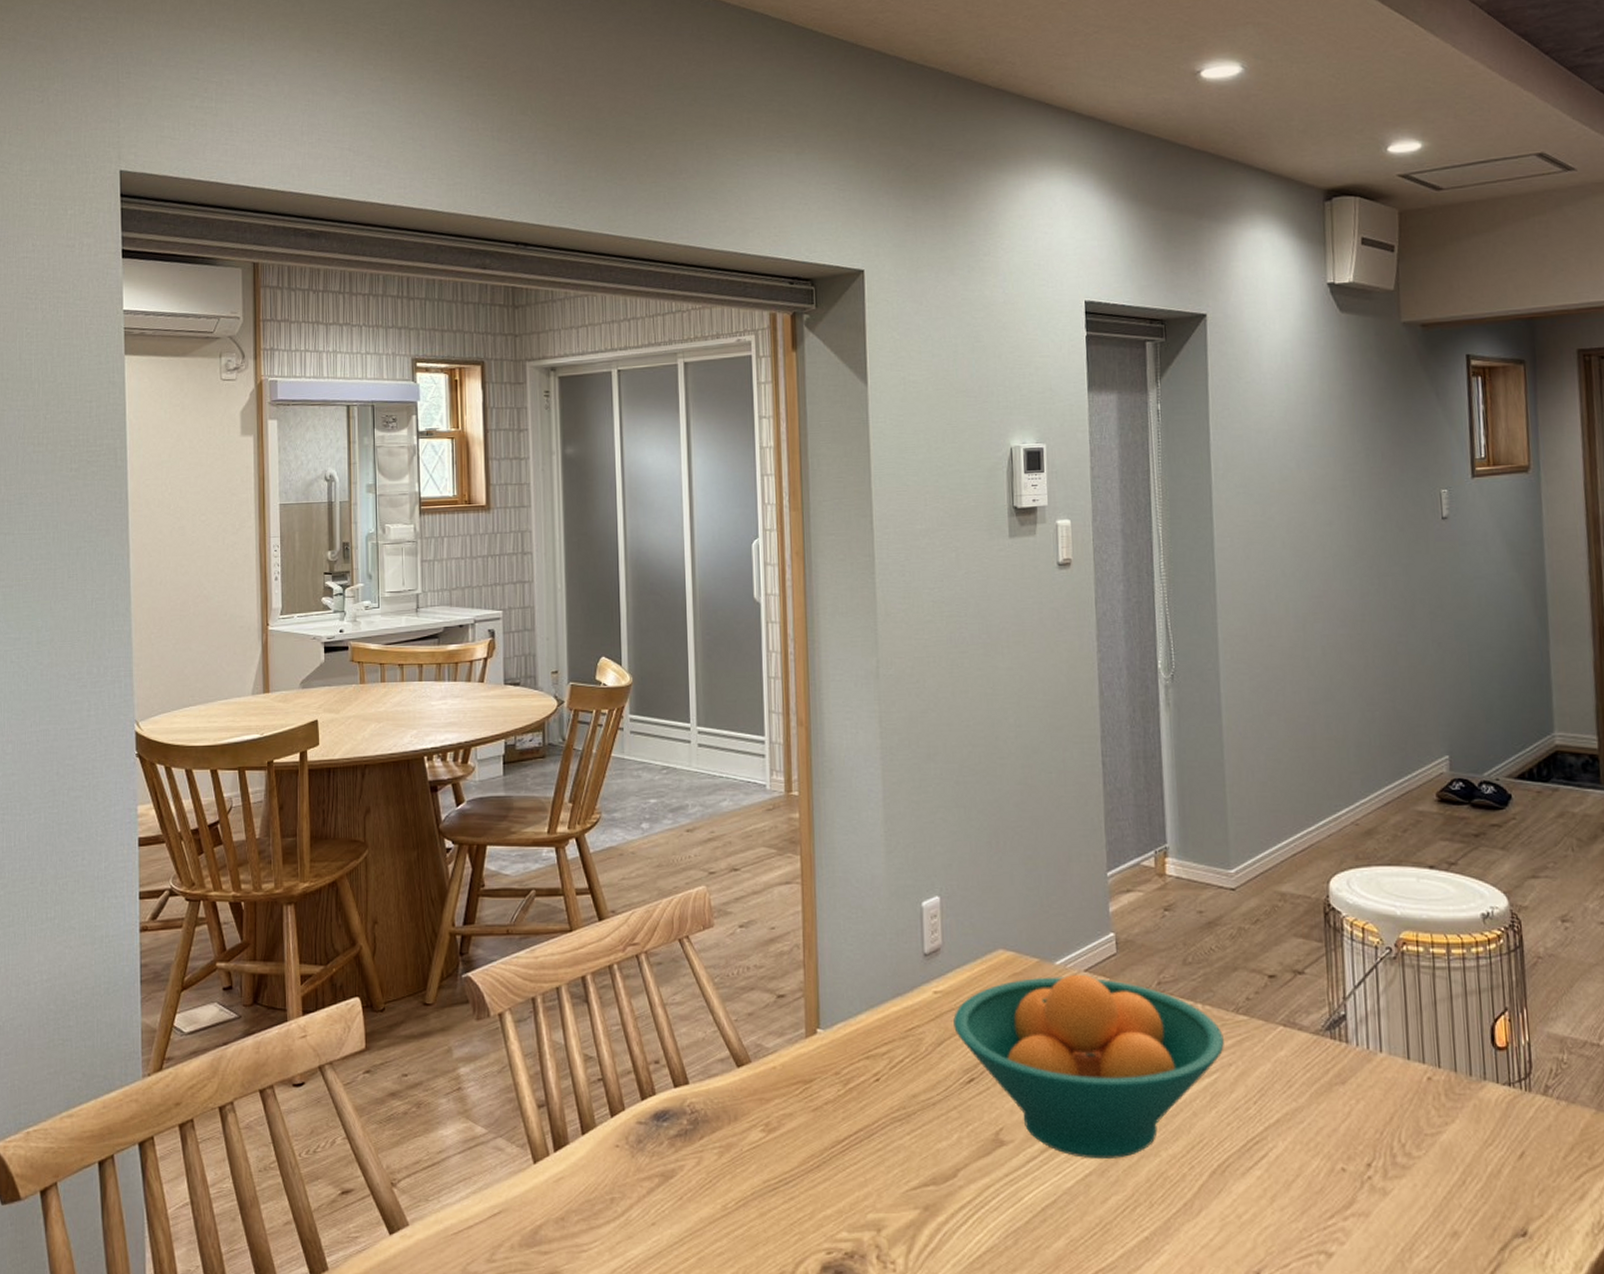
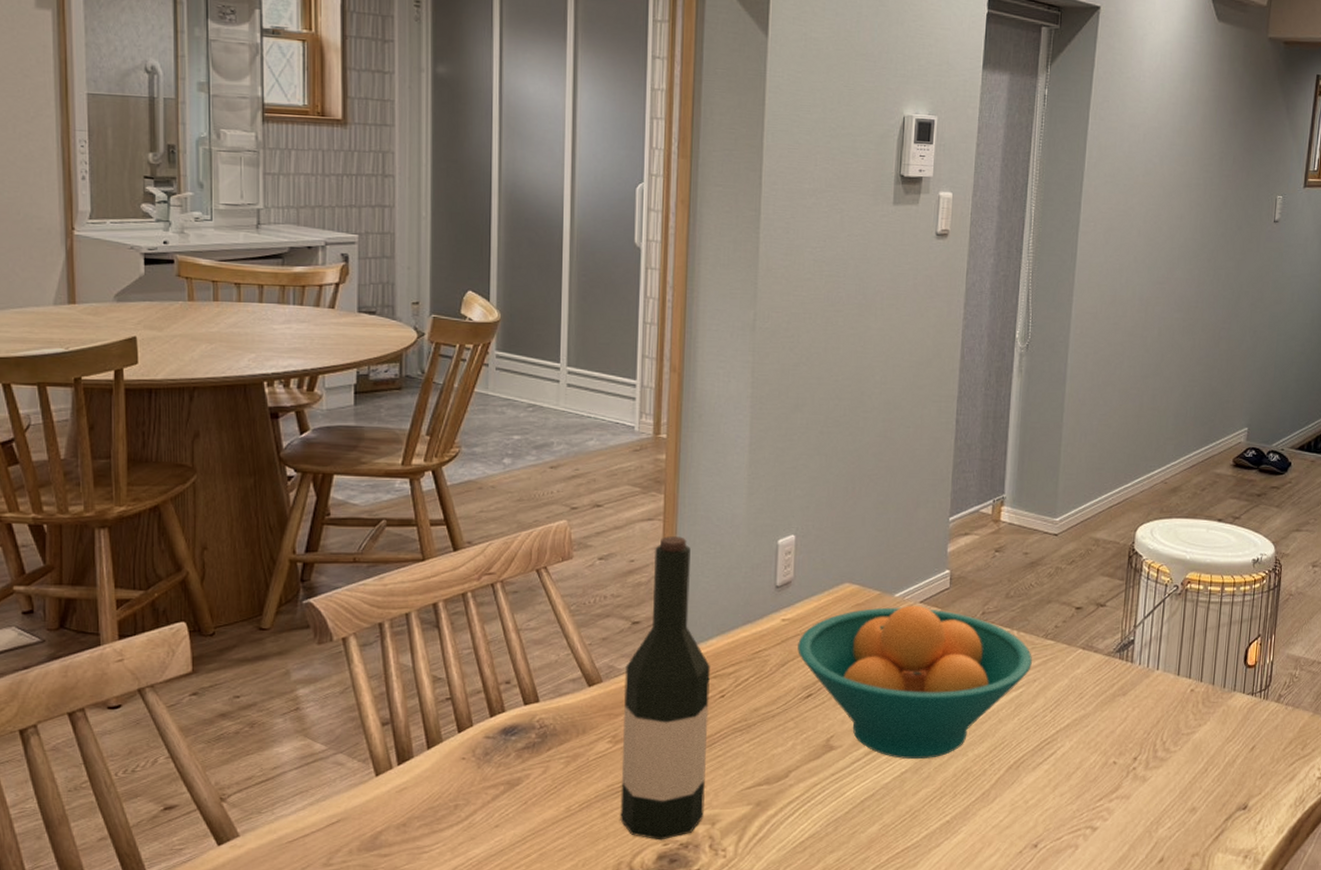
wine bottle: none [773,901,868,1248] -> present [620,536,711,840]

